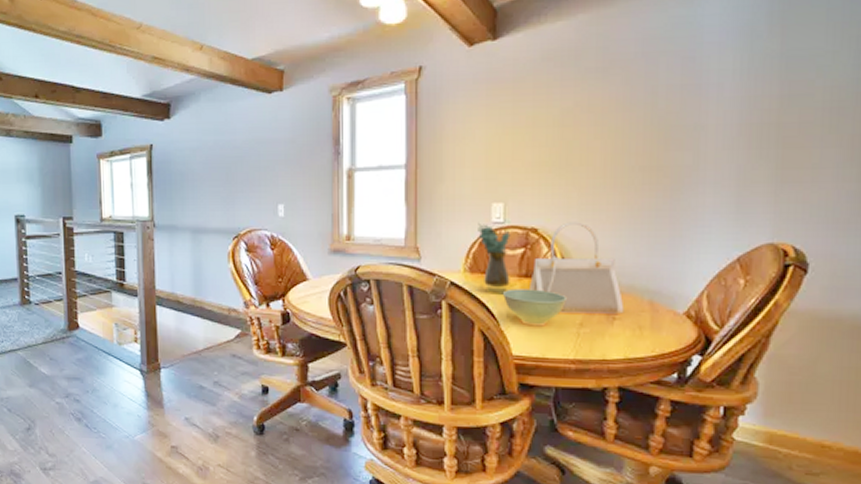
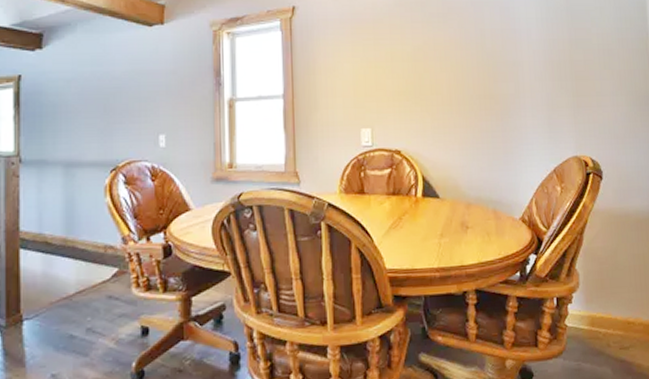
vase: present [478,222,511,296] -> none [350,146,380,214]
bowl: present [502,288,567,327] -> none [374,205,428,240]
handbag: present [530,222,624,314] -> none [397,143,475,226]

